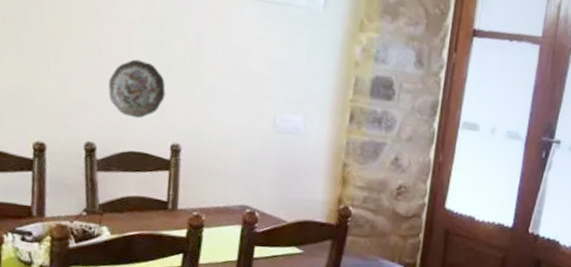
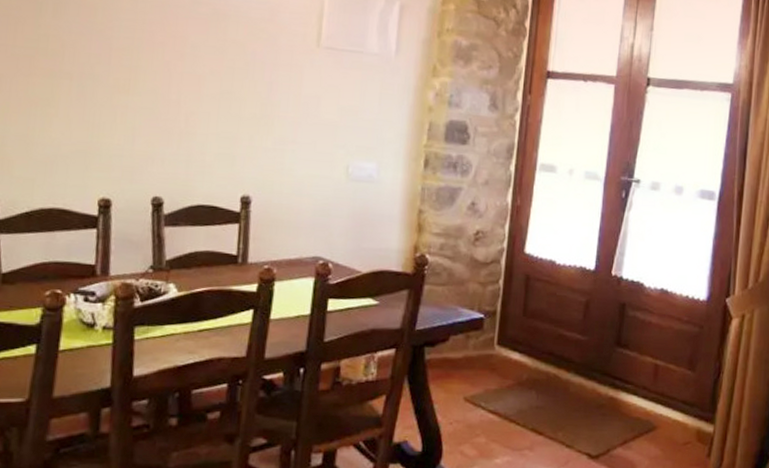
decorative plate: present [108,59,166,119] -> none [176,111,236,171]

